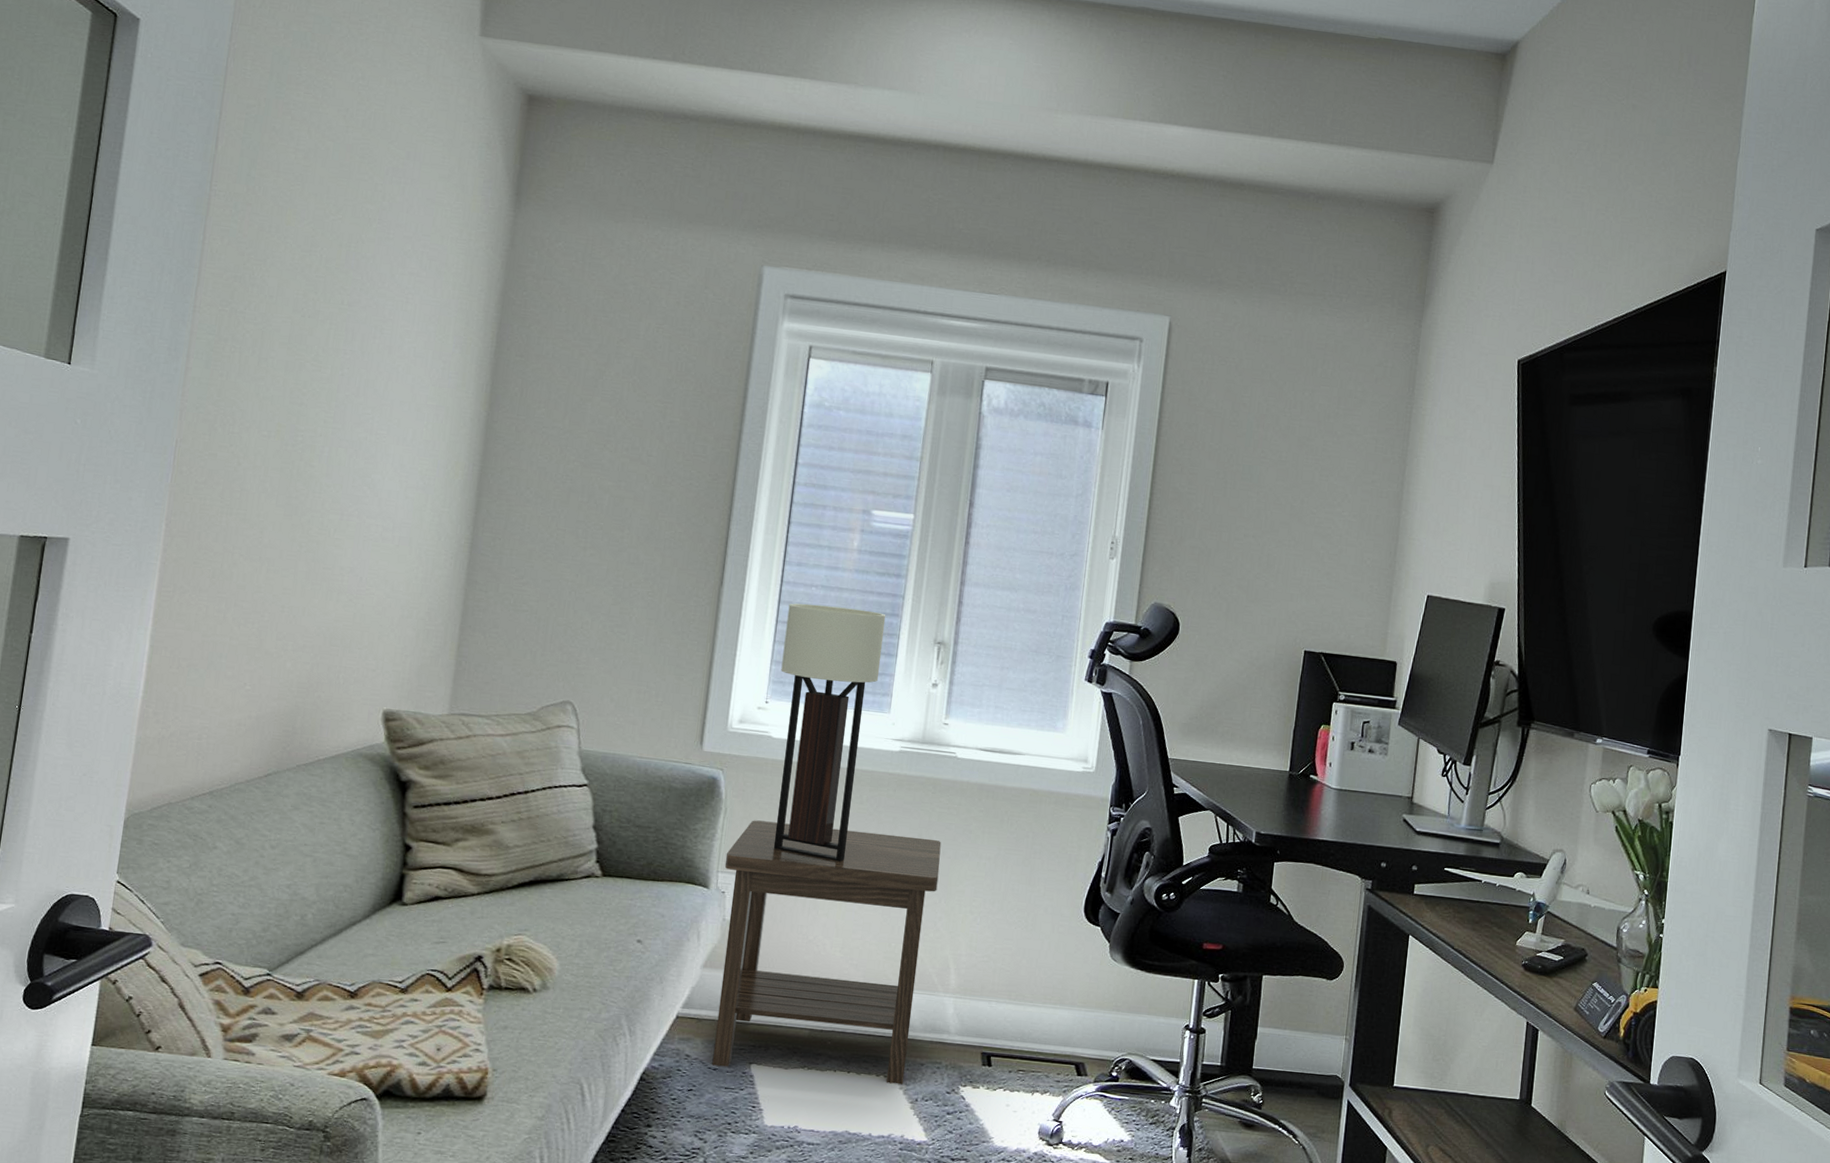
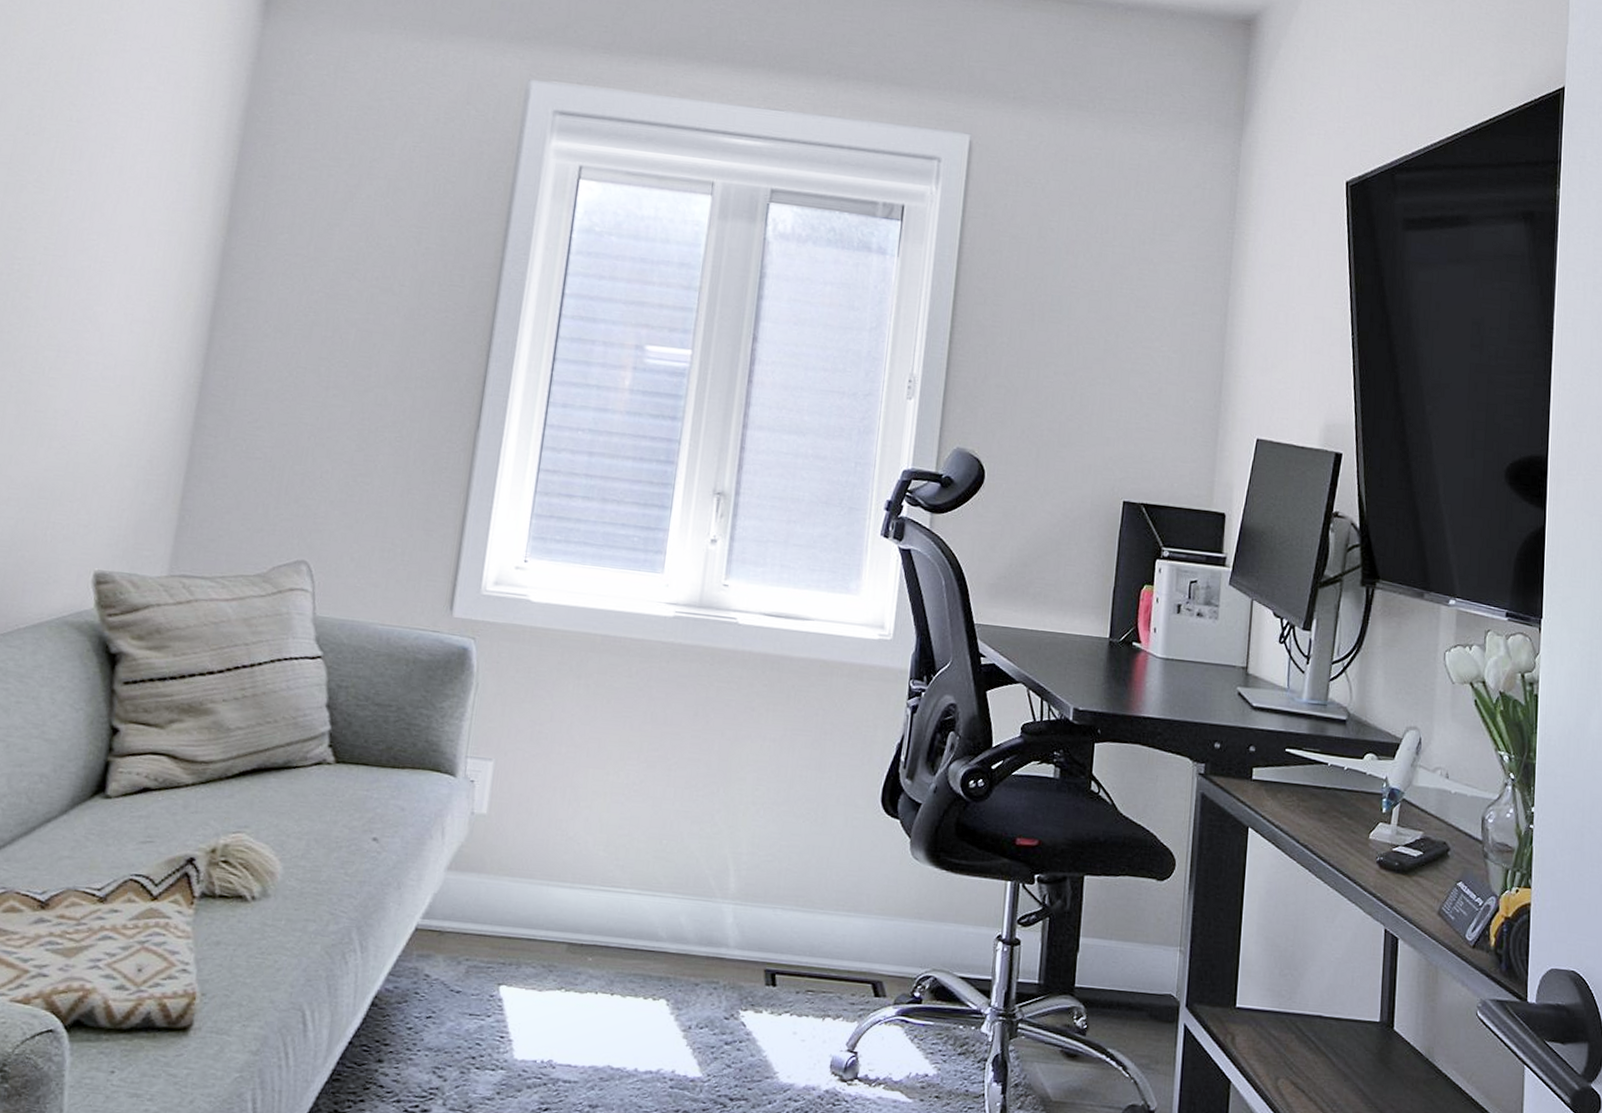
side table: present [712,820,942,1085] -> none [454,696,720,1009]
table lamp: present [773,603,886,862] -> none [530,449,660,745]

